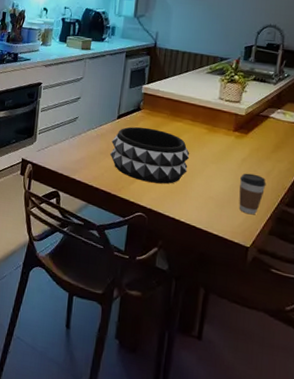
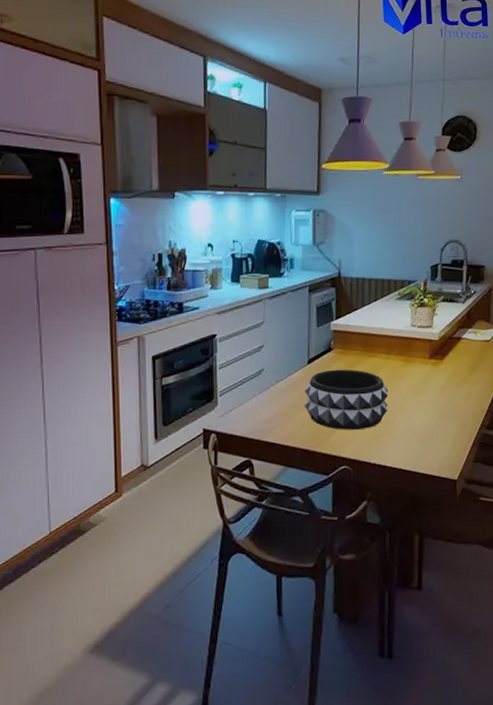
coffee cup: present [239,173,266,215] -> none [440,401,466,445]

